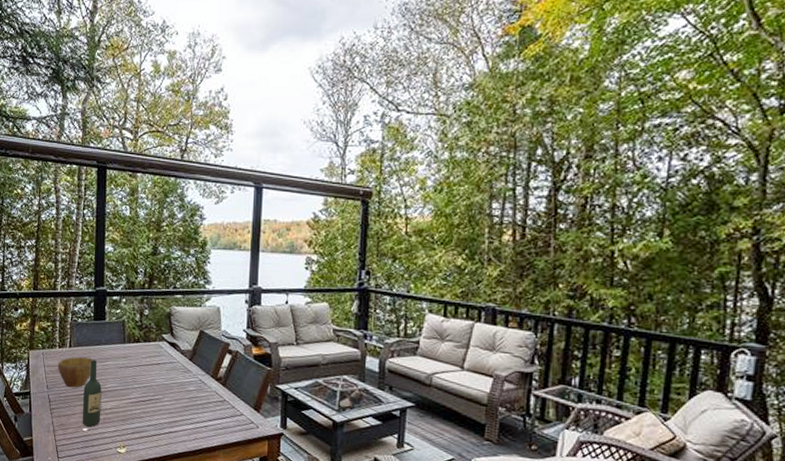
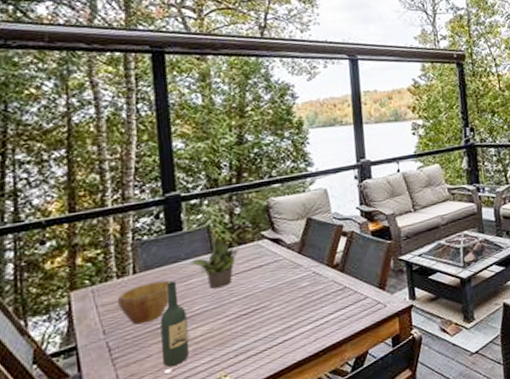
potted plant: none [108,336,144,374] -> present [190,241,239,289]

